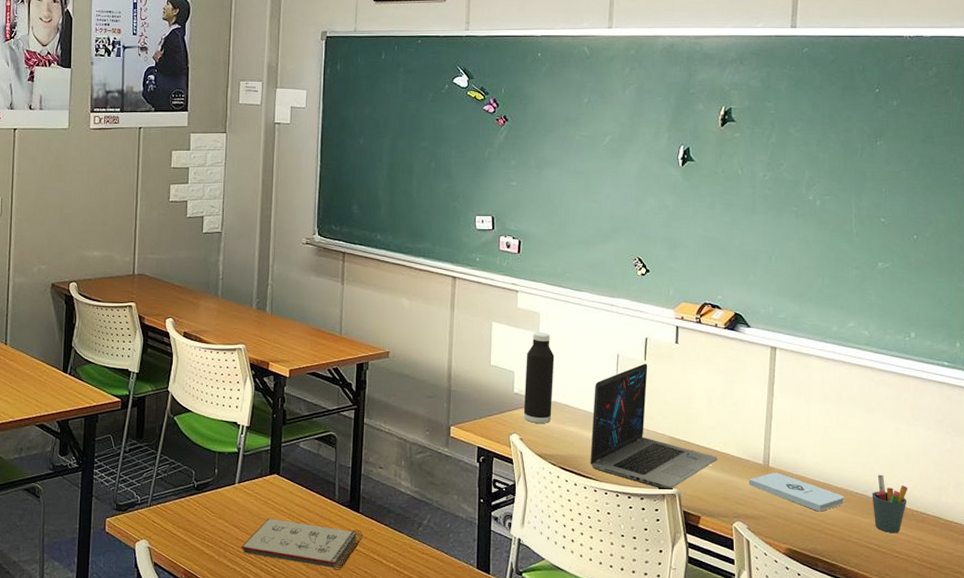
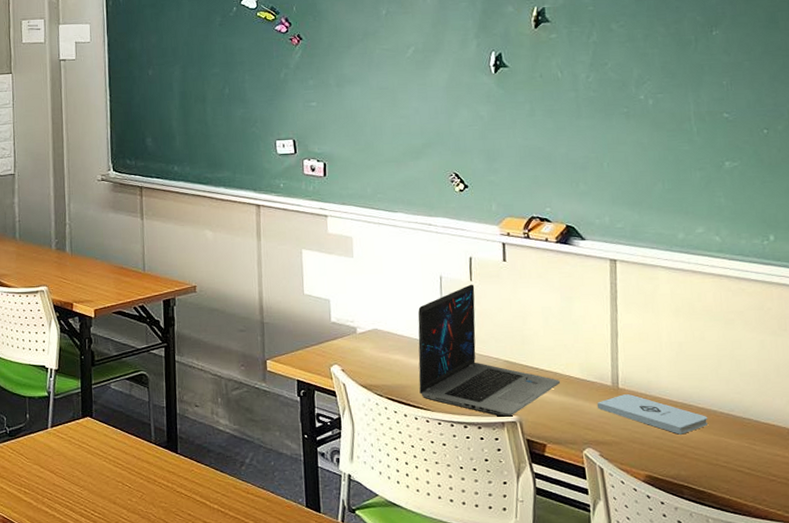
notepad: present [241,518,363,570] -> none [59,462,184,513]
water bottle: present [523,332,555,424] -> none [341,257,374,354]
pen holder: present [872,475,908,534] -> none [739,392,781,455]

